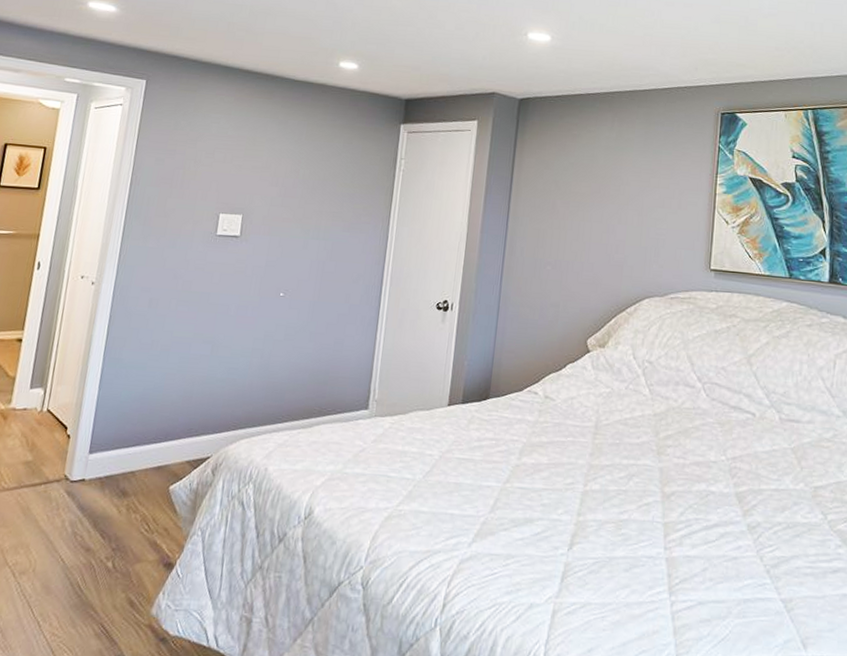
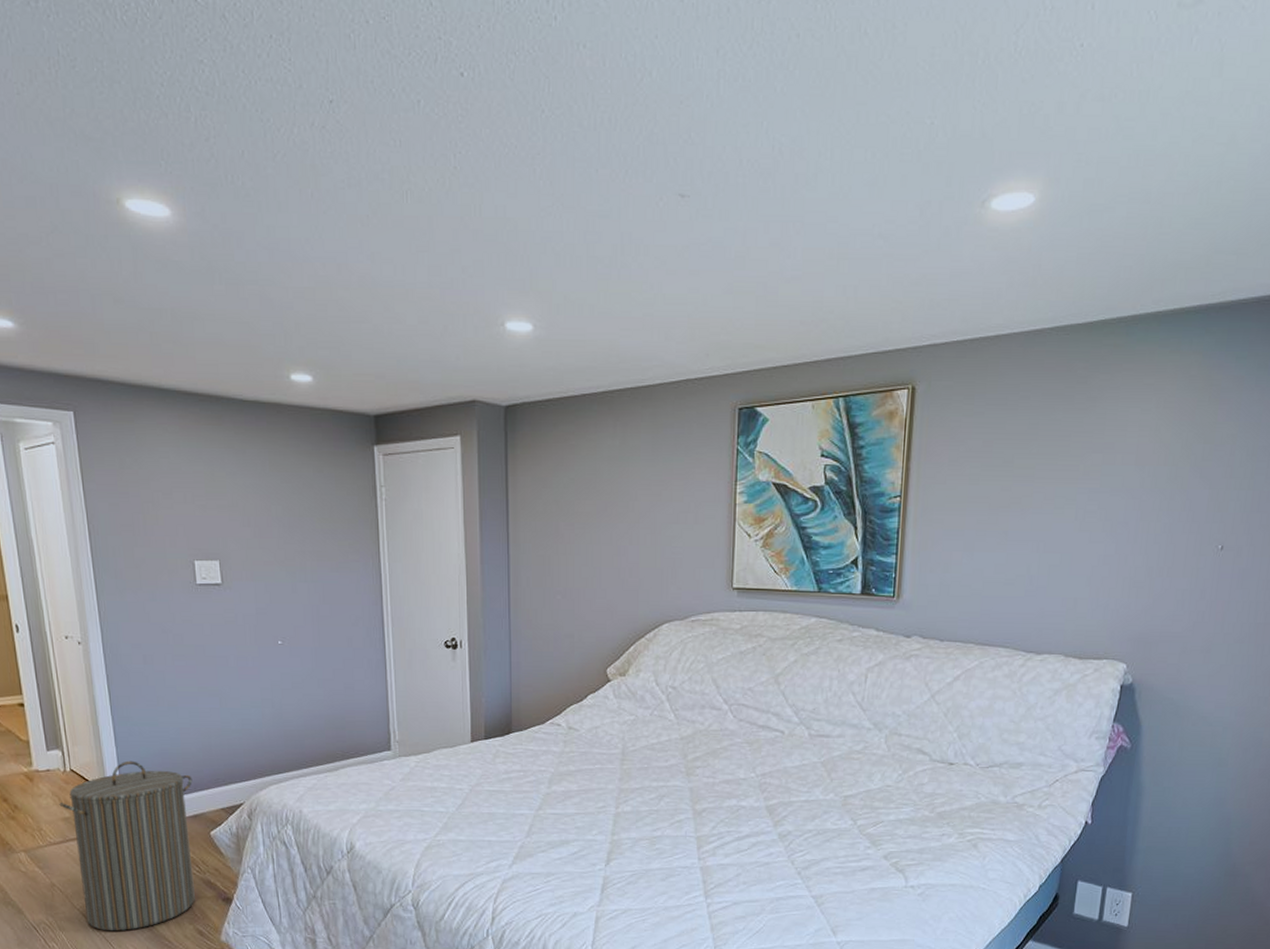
laundry hamper: none [15,404,166,596] -> present [59,760,195,931]

